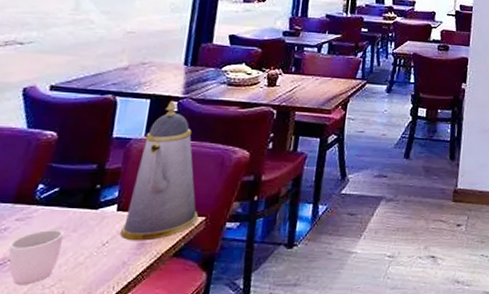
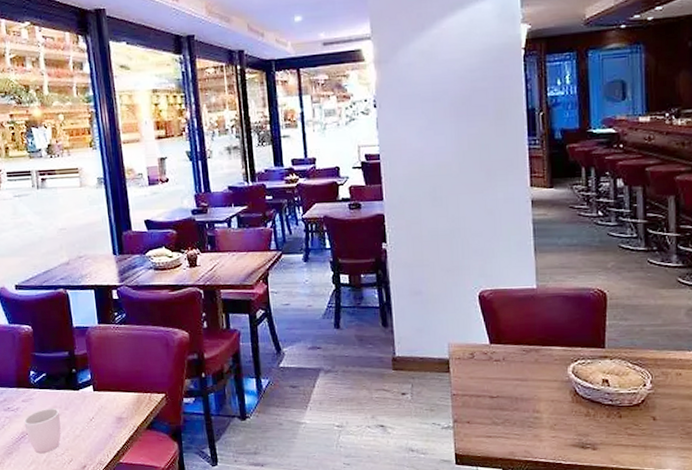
coffee pot: present [120,101,199,241] -> none [99,290,159,416]

